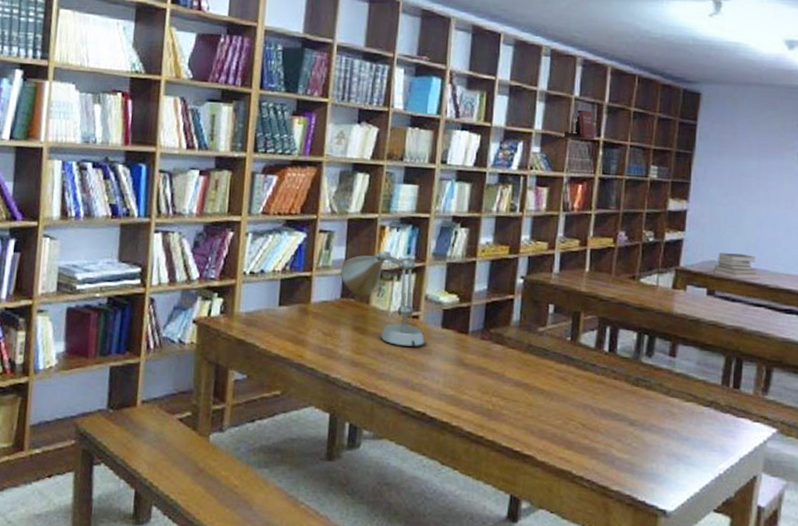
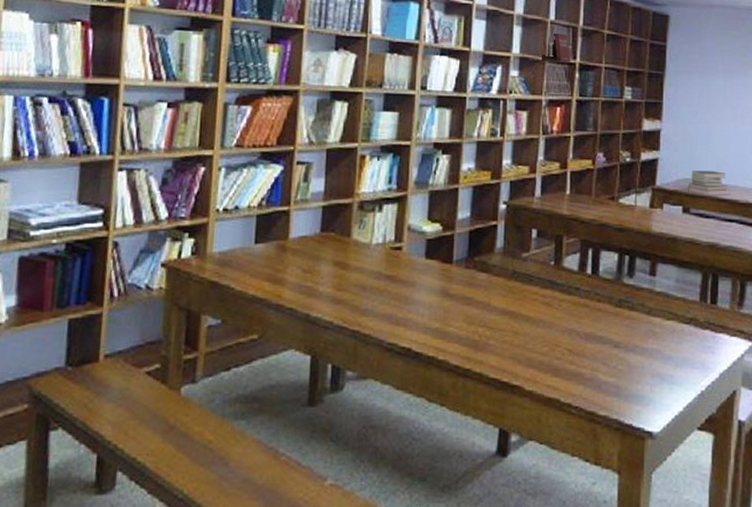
desk lamp: present [340,250,428,348] -> none [319,181,412,281]

